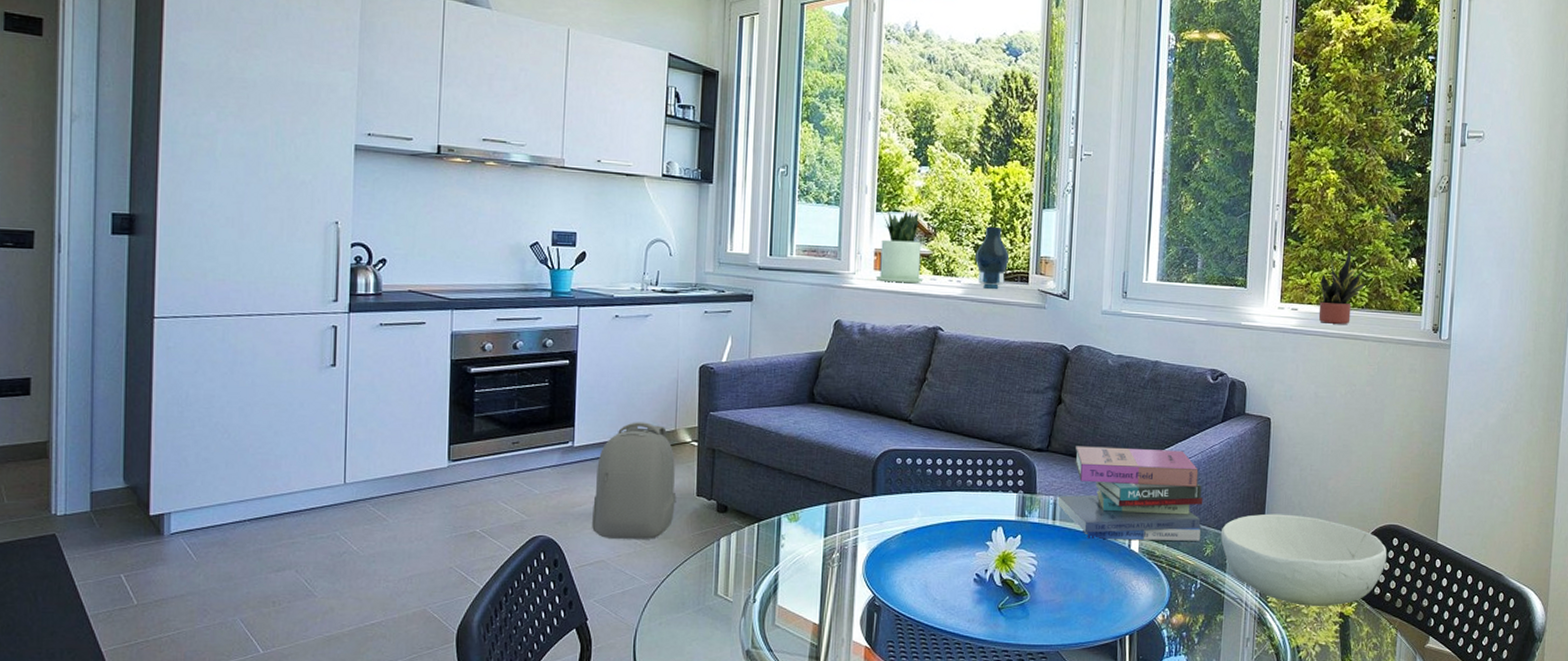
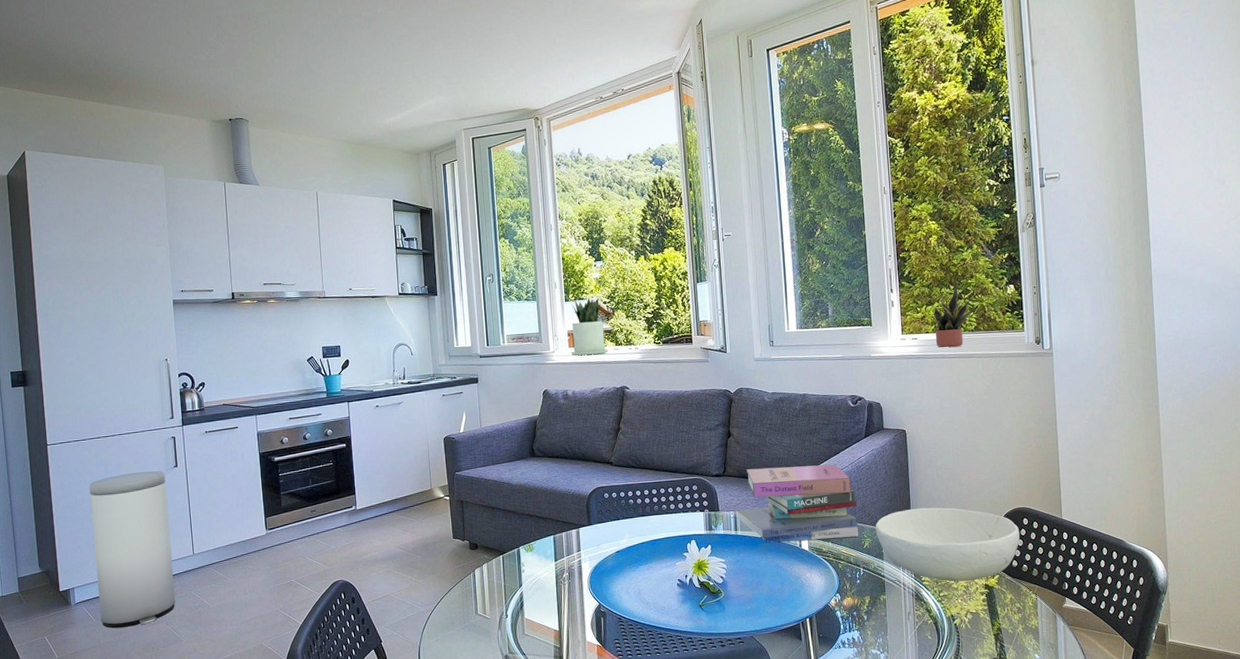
pedal bin: none [204,367,318,572] -> present [89,471,176,628]
backpack: present [592,422,677,539] -> none [375,485,438,578]
vase: present [975,226,1010,290] -> none [647,301,675,353]

